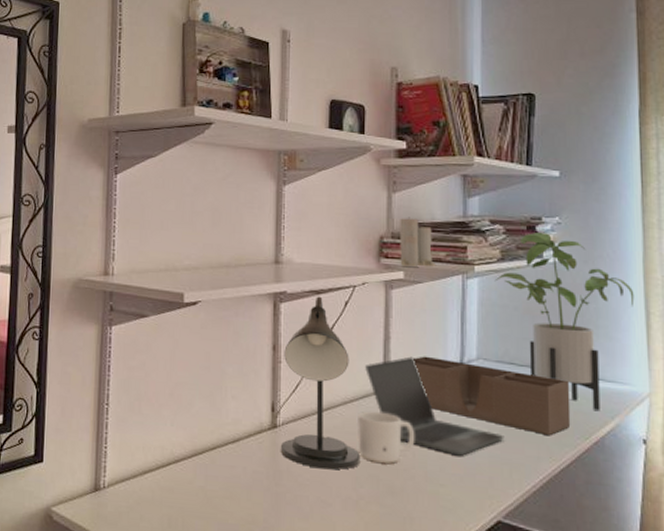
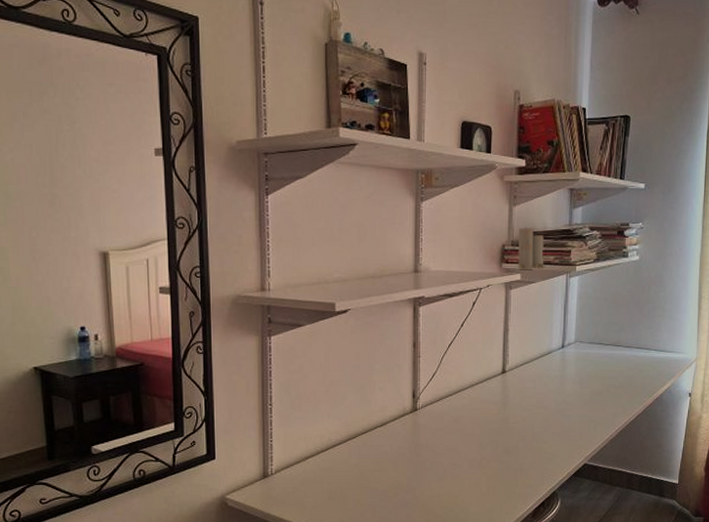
desk lamp: present [281,296,361,470] -> none [421,299,484,440]
mug: present [358,411,415,464] -> none [482,390,526,431]
laptop: present [365,356,504,456] -> none [488,344,592,418]
desk organizer: present [413,356,571,436] -> none [526,343,641,397]
house plant: present [494,233,635,412] -> none [591,237,692,375]

